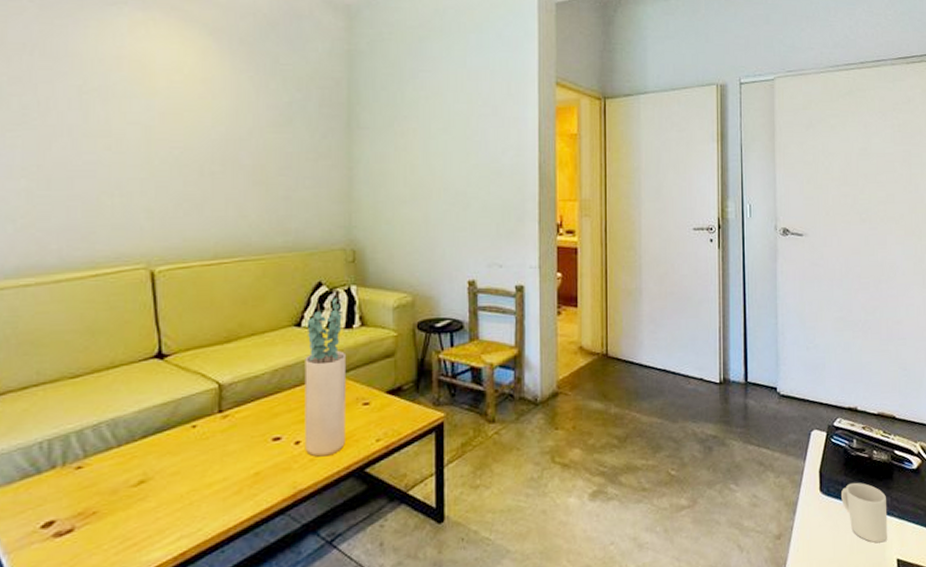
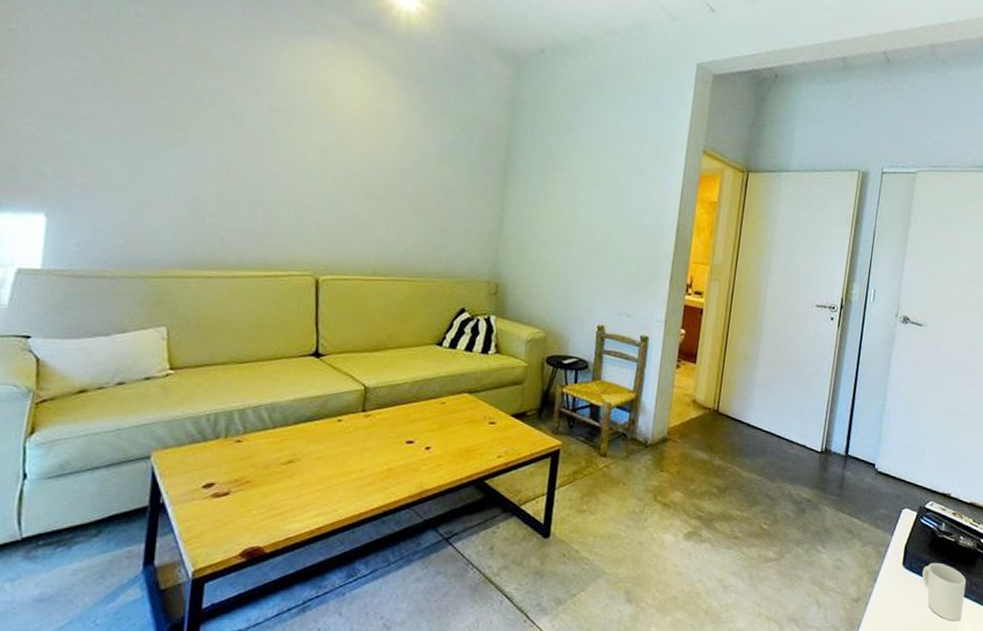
vase: present [304,290,347,457] -> none [433,318,482,464]

